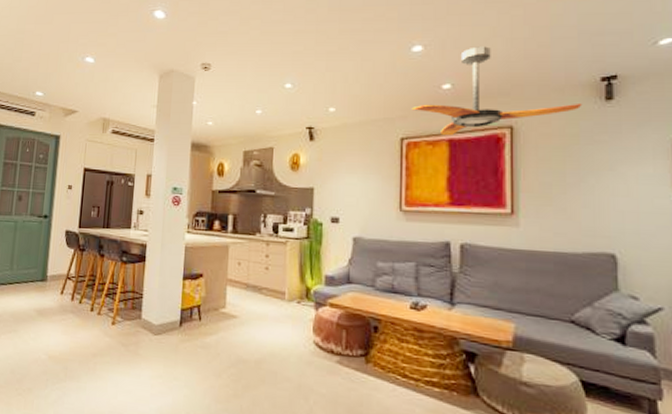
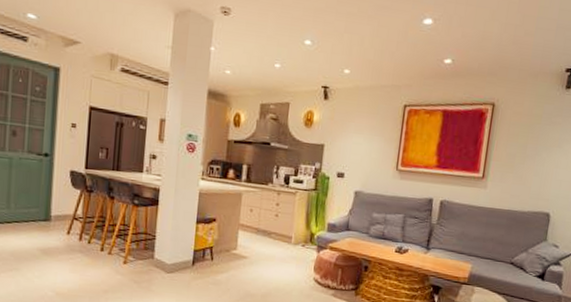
ceiling fan: present [411,46,582,136] -> none [416,27,549,108]

